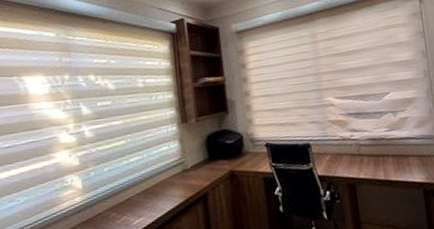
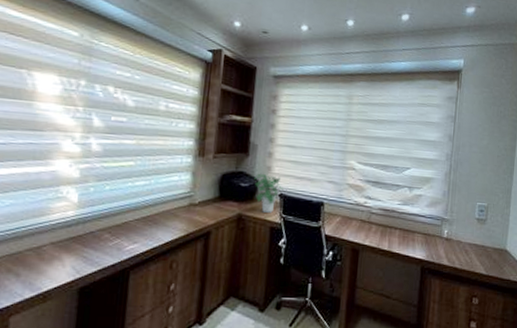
potted plant: none [238,127,268,165] -> present [254,173,283,213]

